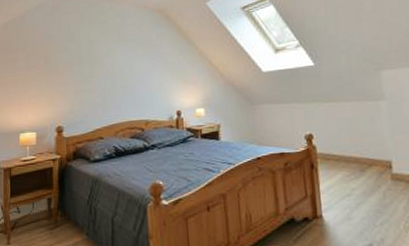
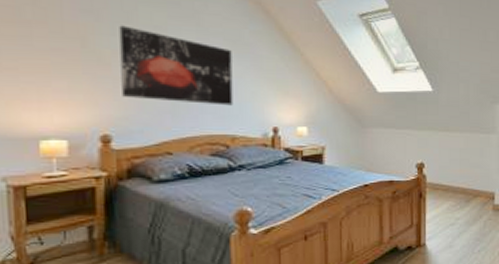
wall art: none [68,43,146,97] -> present [119,25,233,106]

